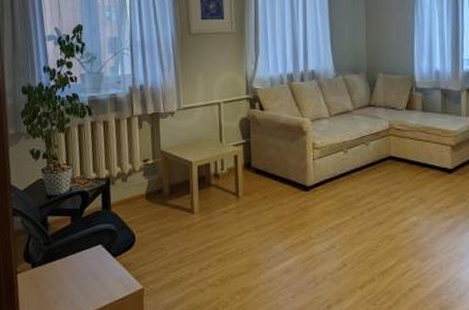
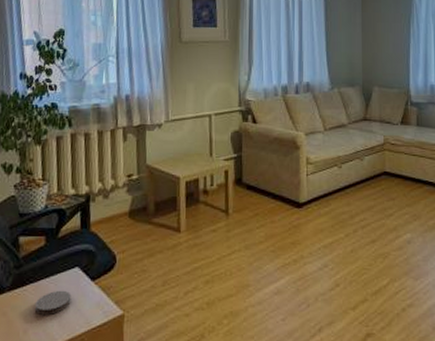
coaster: none [63,265,96,288] -> present [34,290,72,315]

